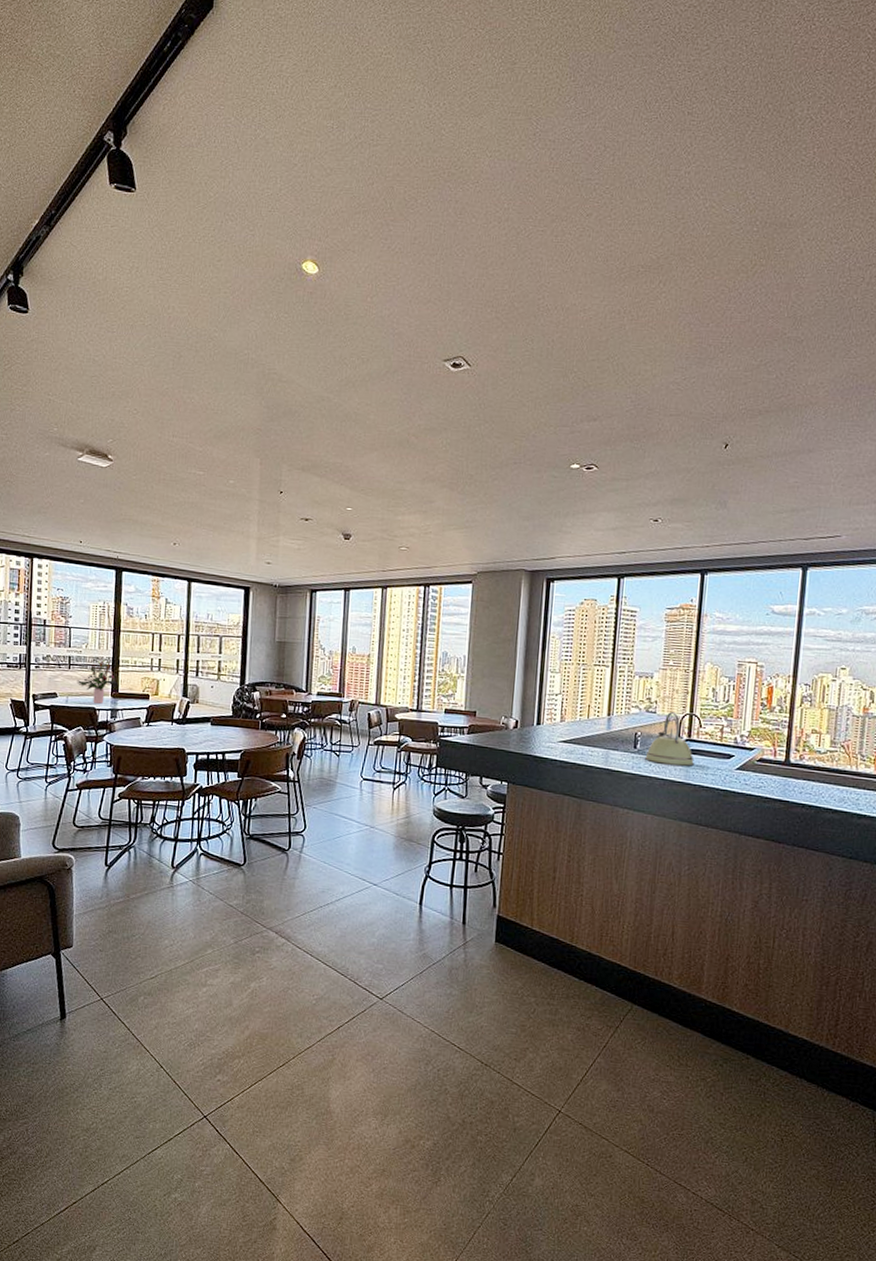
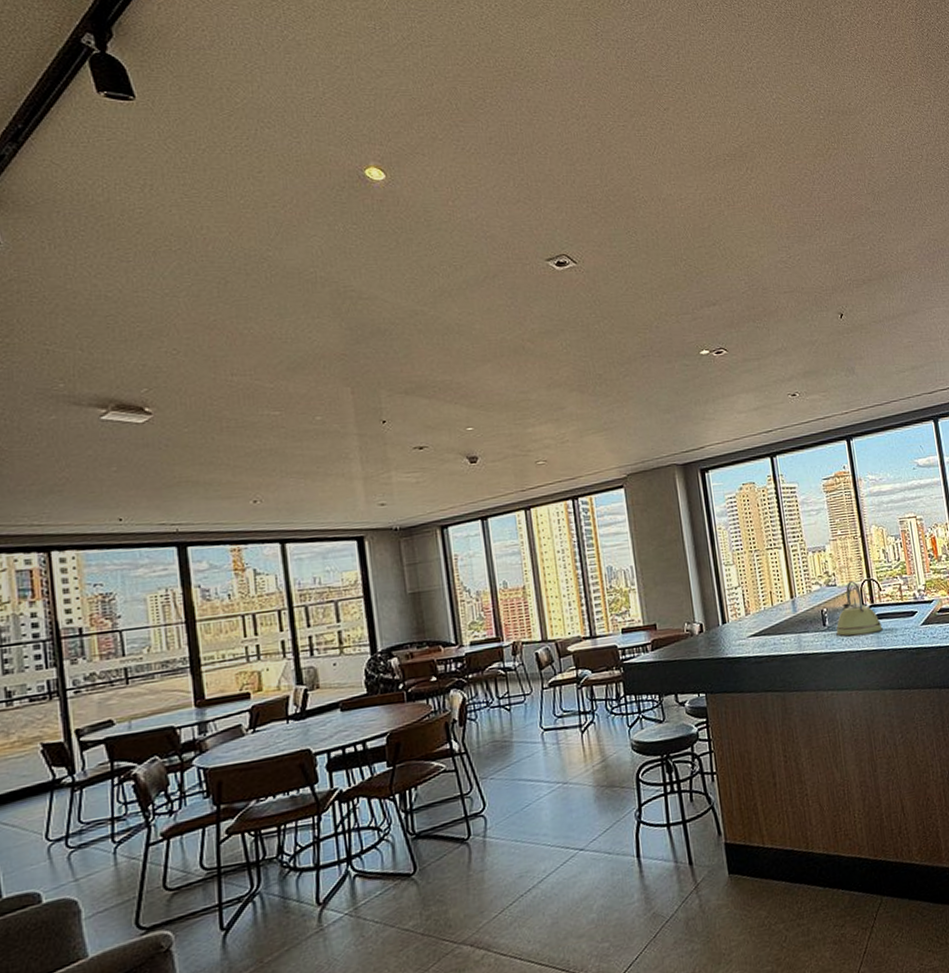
bouquet: present [77,659,120,704] -> none [141,661,207,721]

